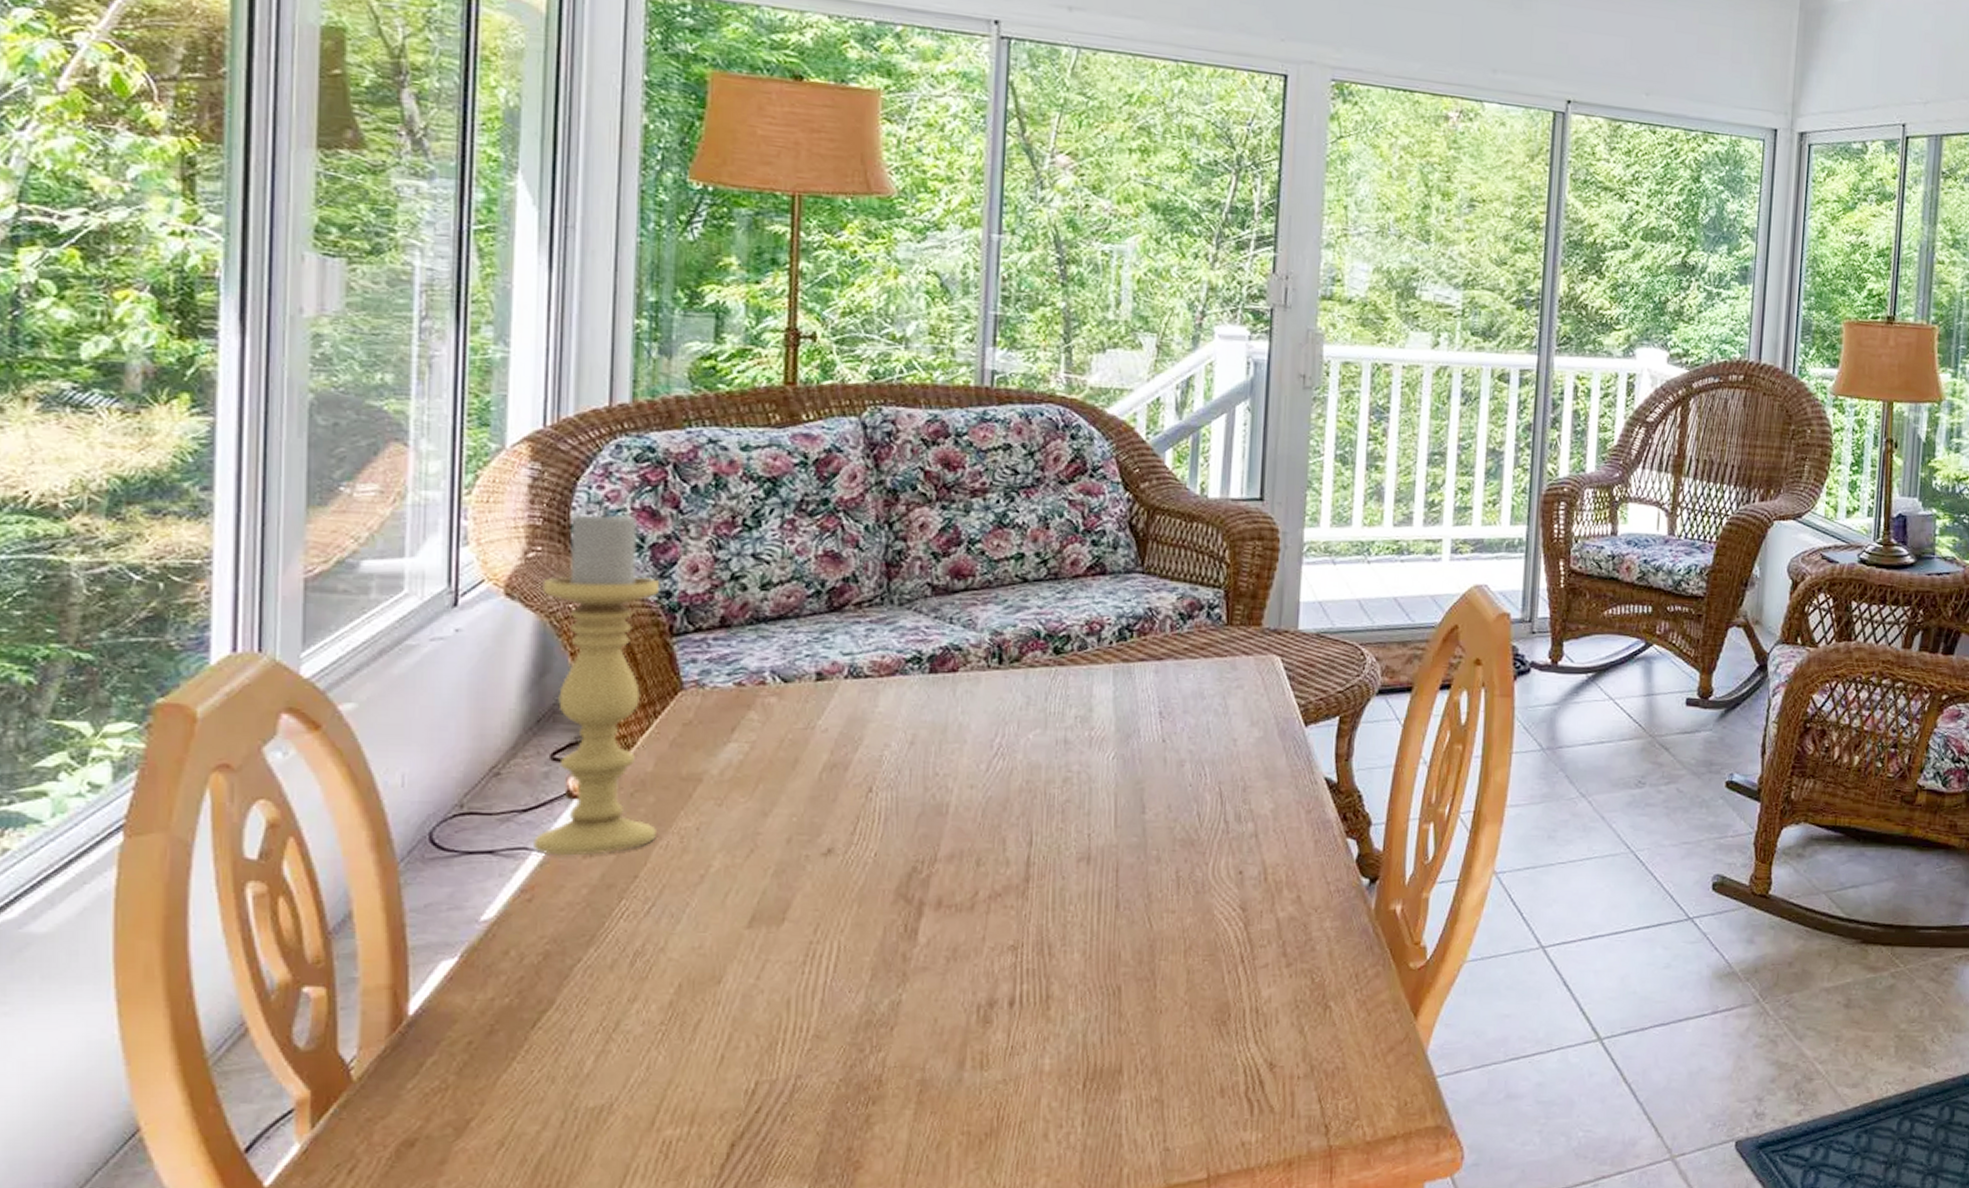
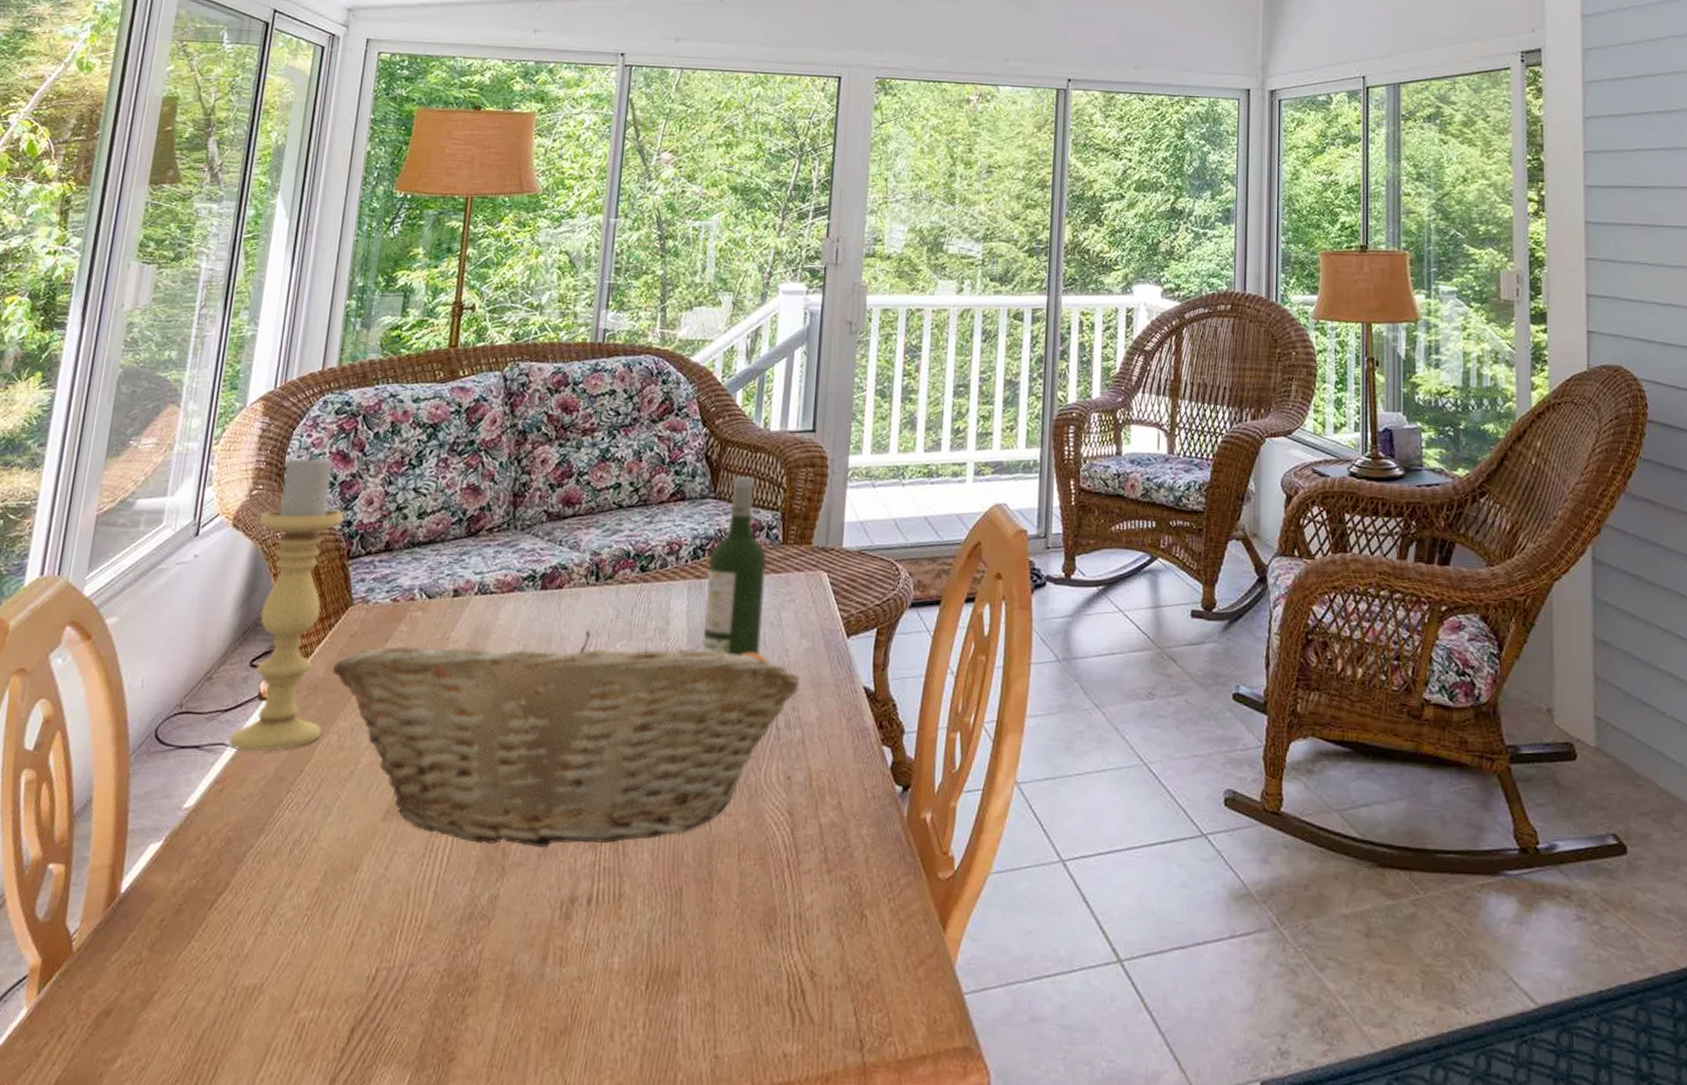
fruit basket: none [663,718,1251,950] -> present [332,630,800,847]
wine bottle: none [1133,547,1208,747] -> present [702,475,766,657]

